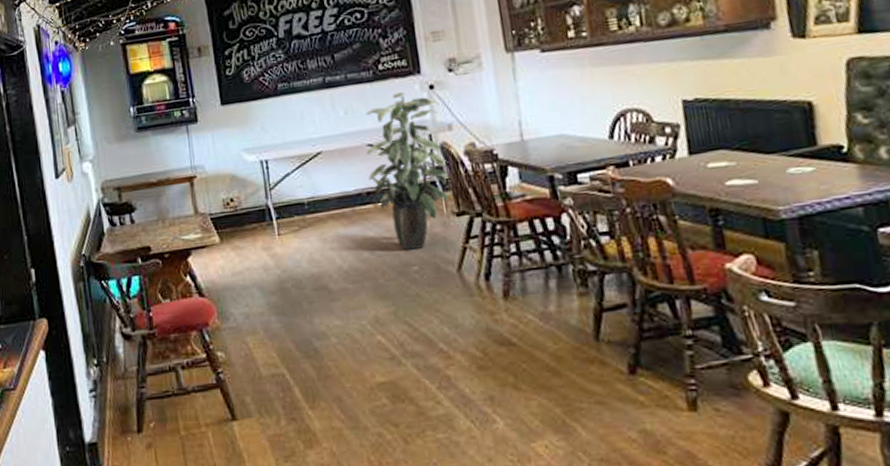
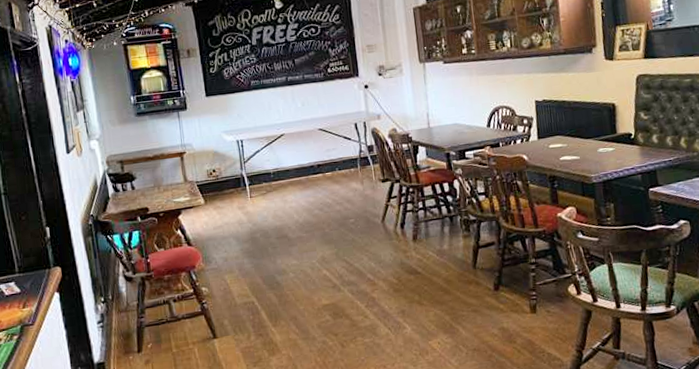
indoor plant: present [366,91,450,250] -> none [318,89,378,208]

